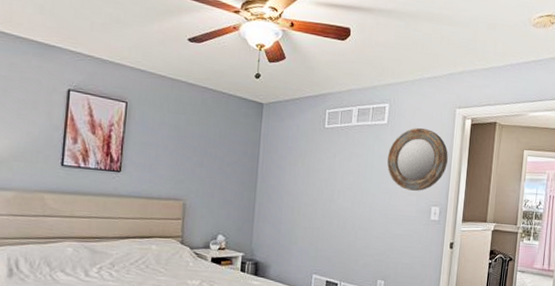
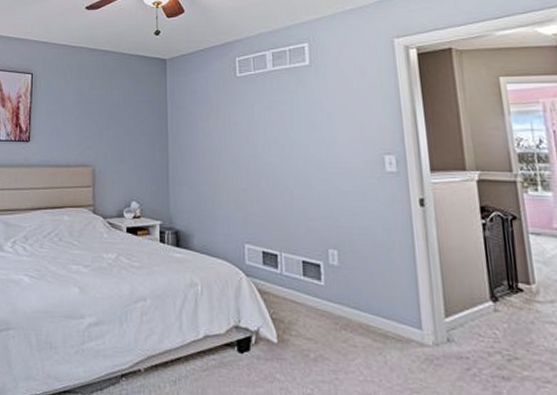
home mirror: present [386,127,448,191] -> none [315,64,395,138]

